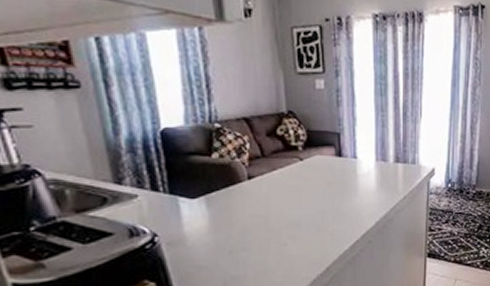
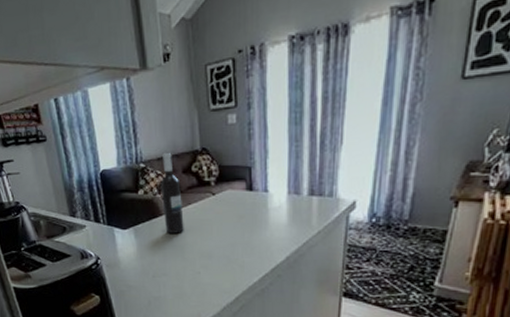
wine bottle: none [240,114,268,202] -> present [160,153,184,233]

